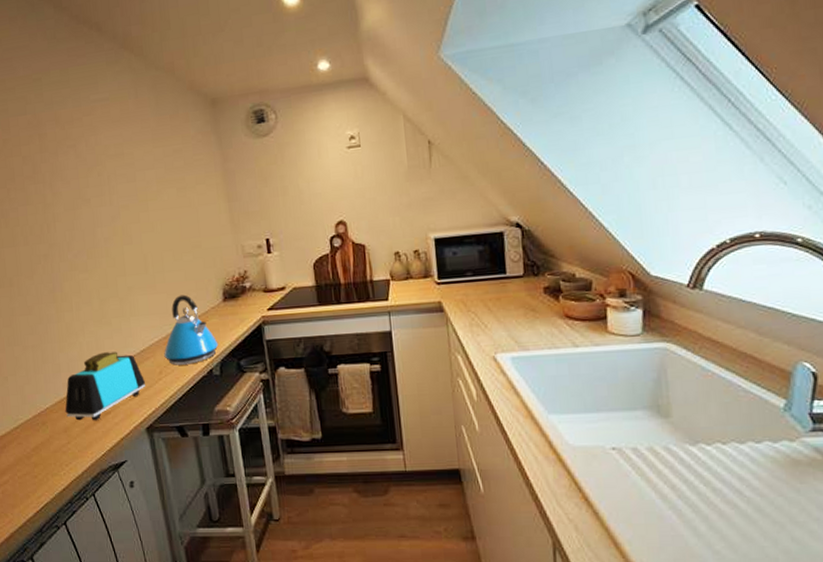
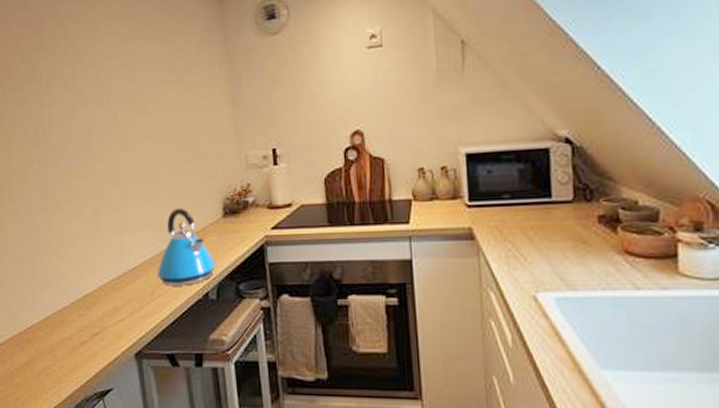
toaster: present [65,351,145,421] -> none [51,267,136,343]

